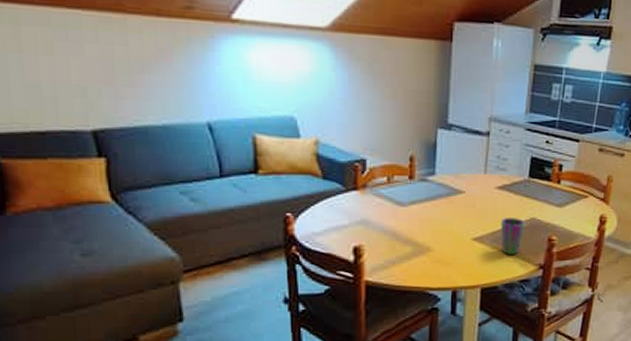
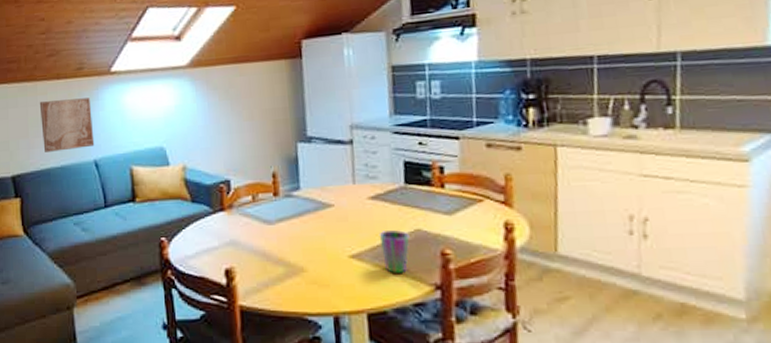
wall art: none [130,42,208,107] -> present [39,98,95,152]

